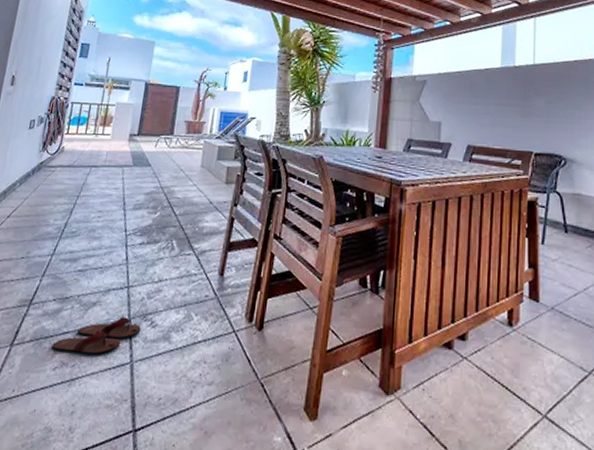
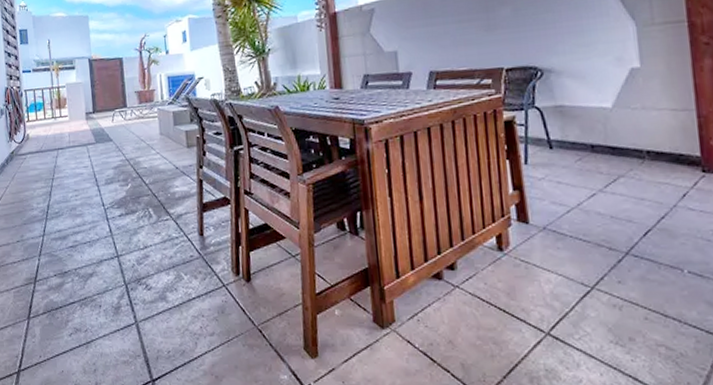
flip-flop: present [51,316,141,356] -> none [63,283,138,321]

